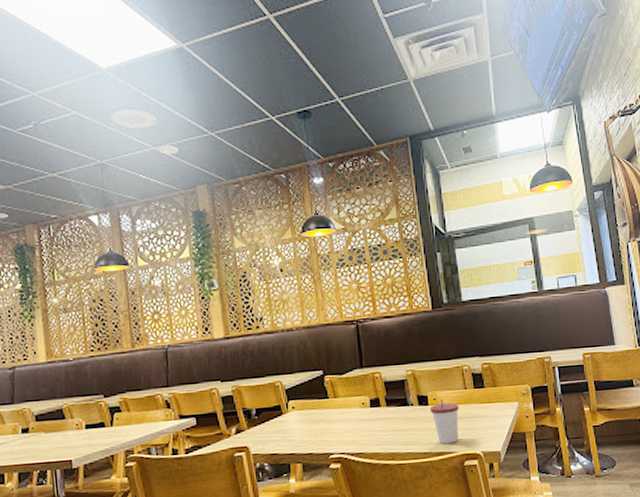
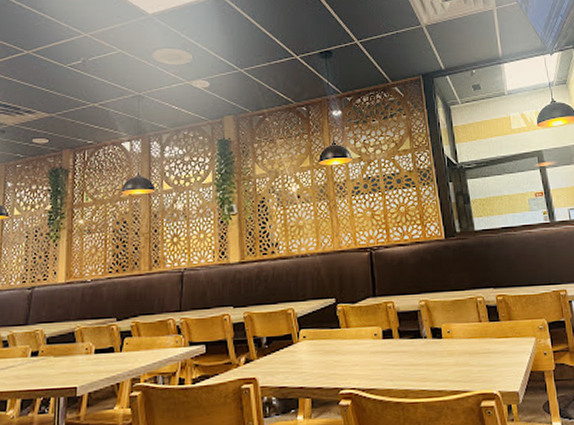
cup: present [430,399,459,444] -> none [443,332,474,382]

